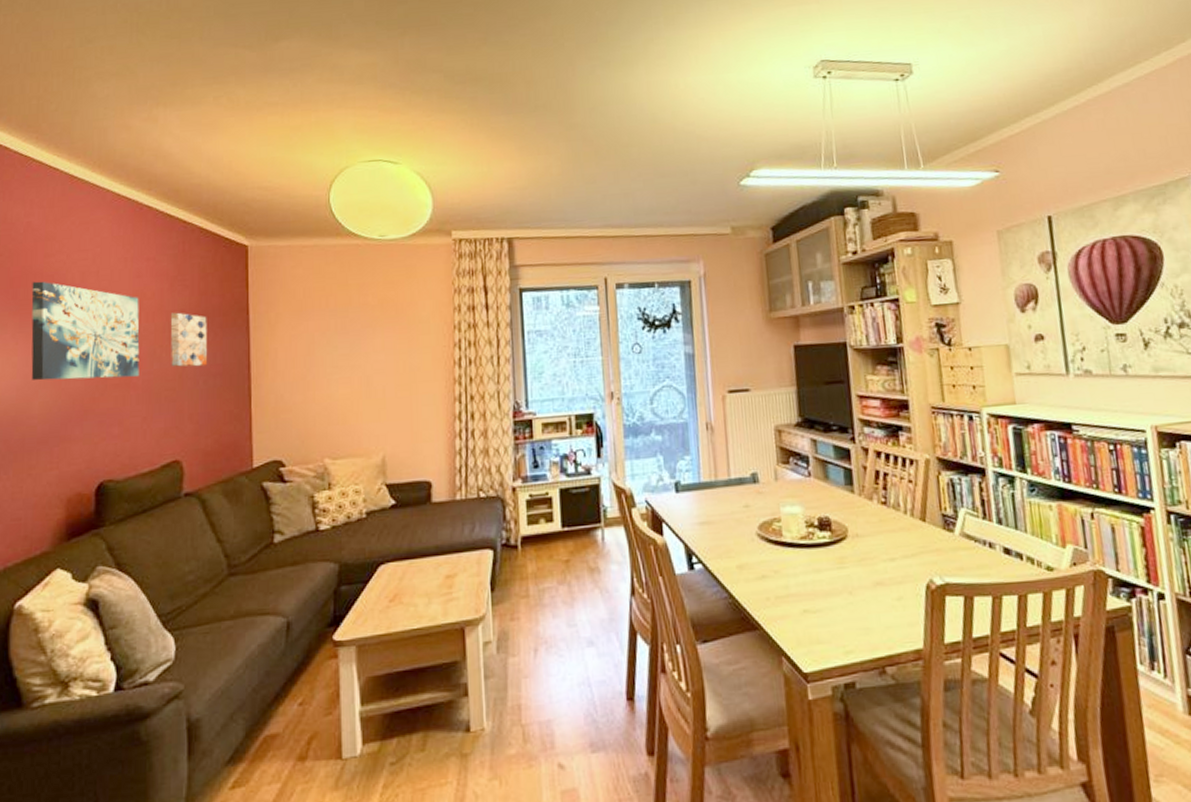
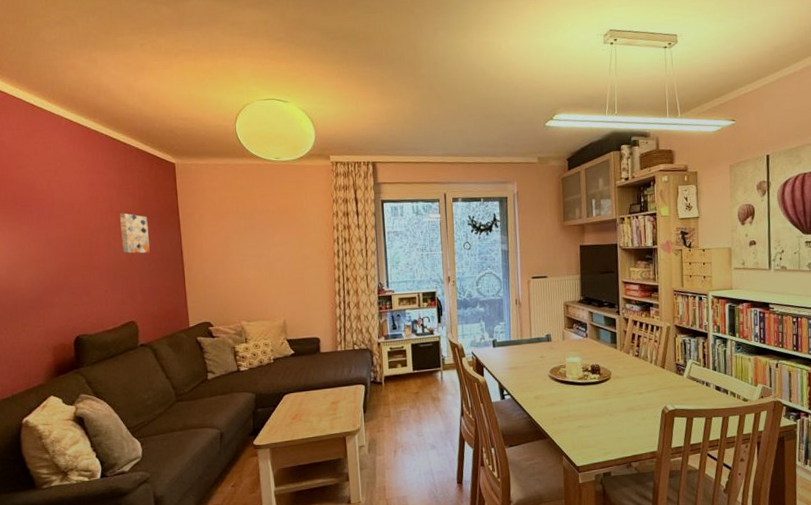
wall art: present [31,281,140,381] -> none [10,187,99,262]

